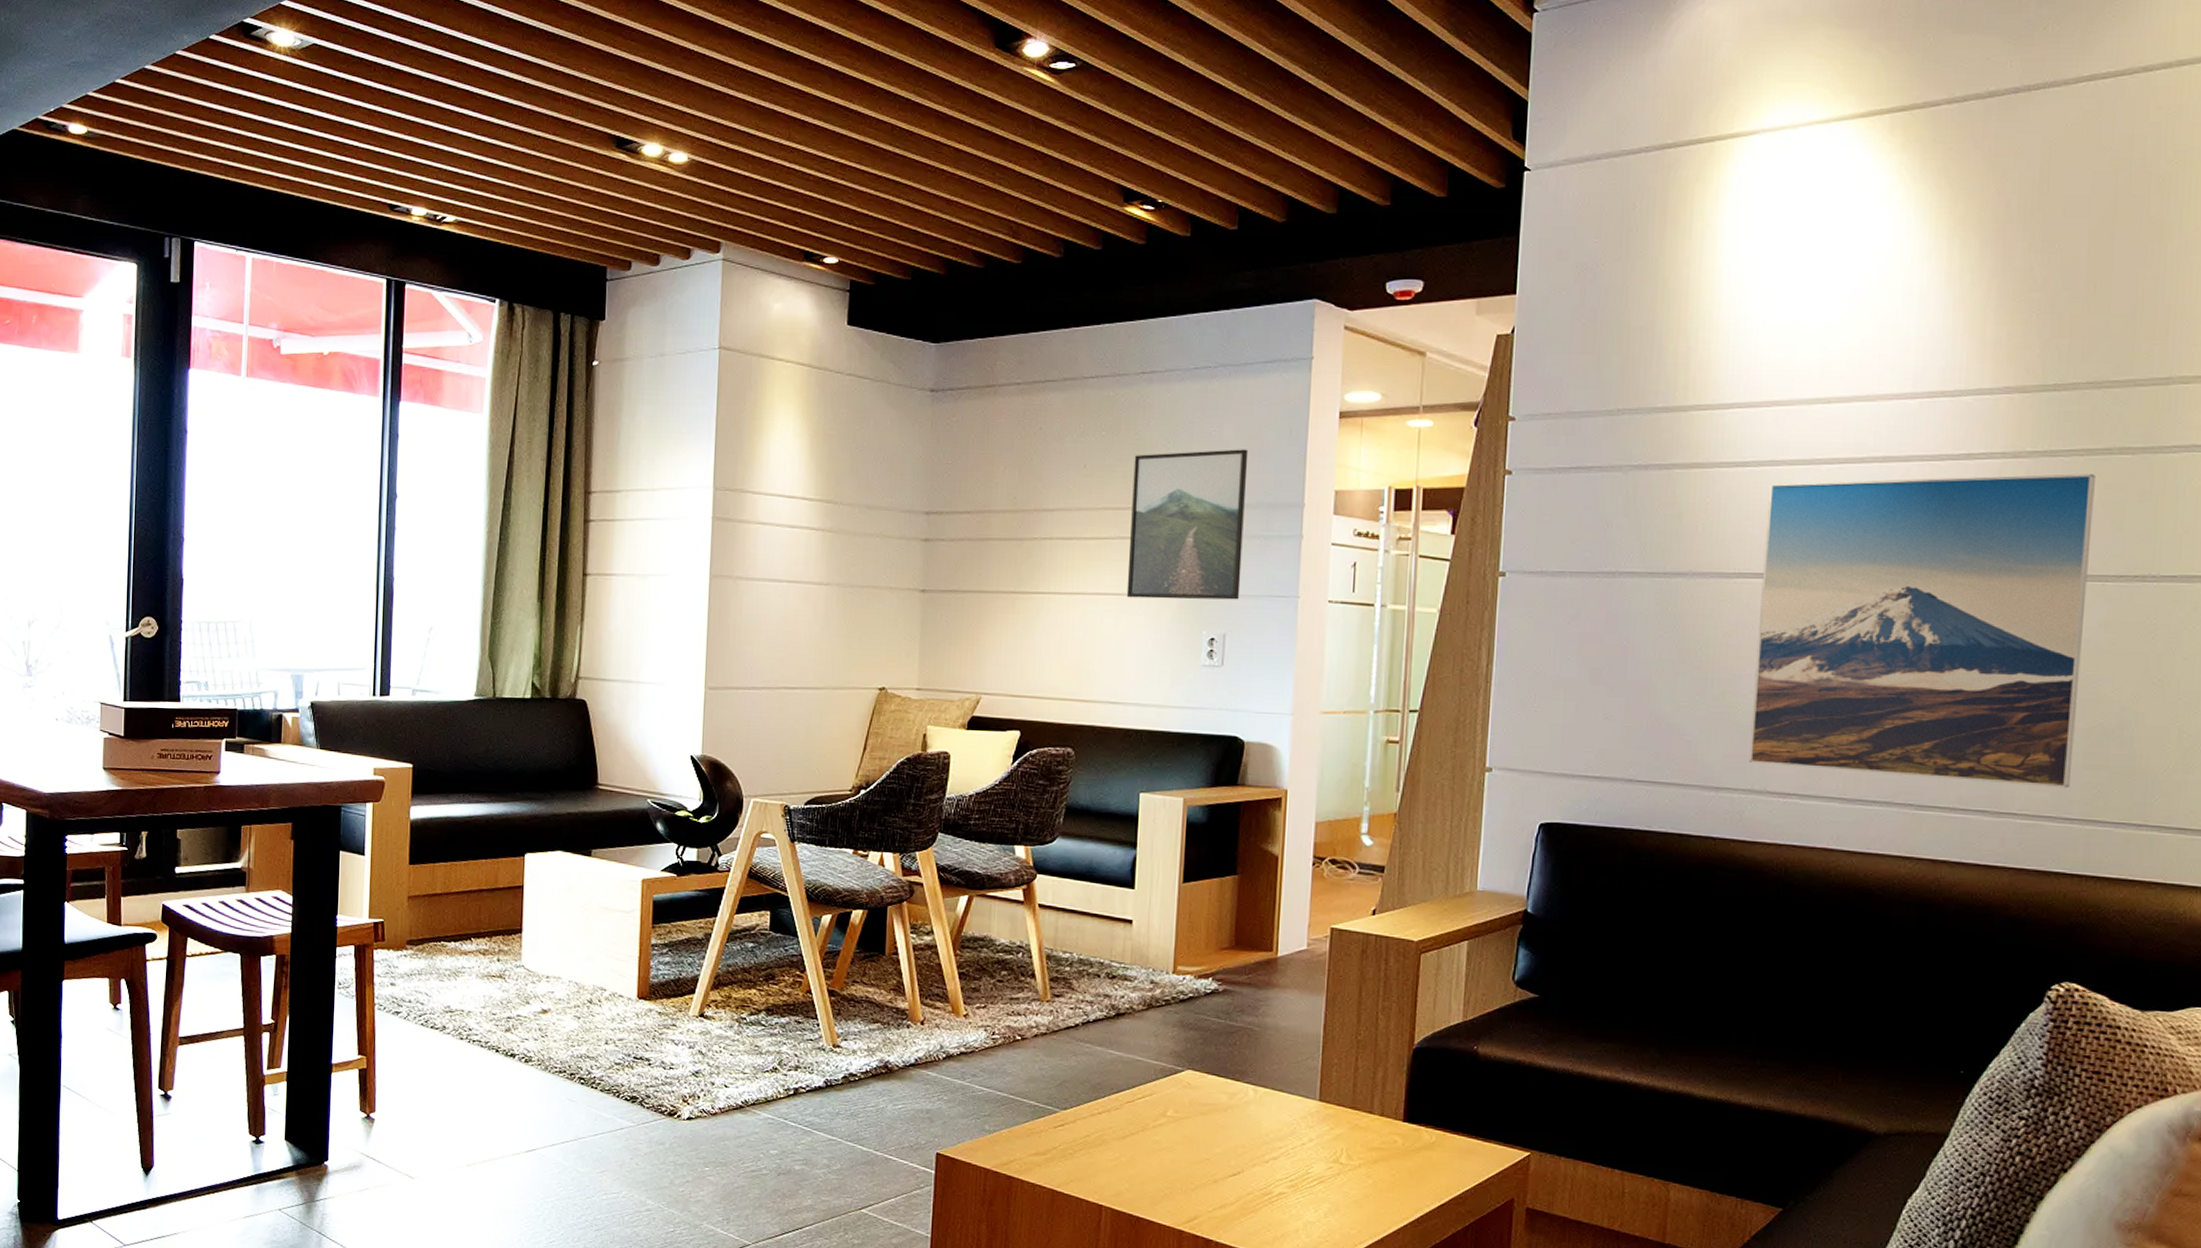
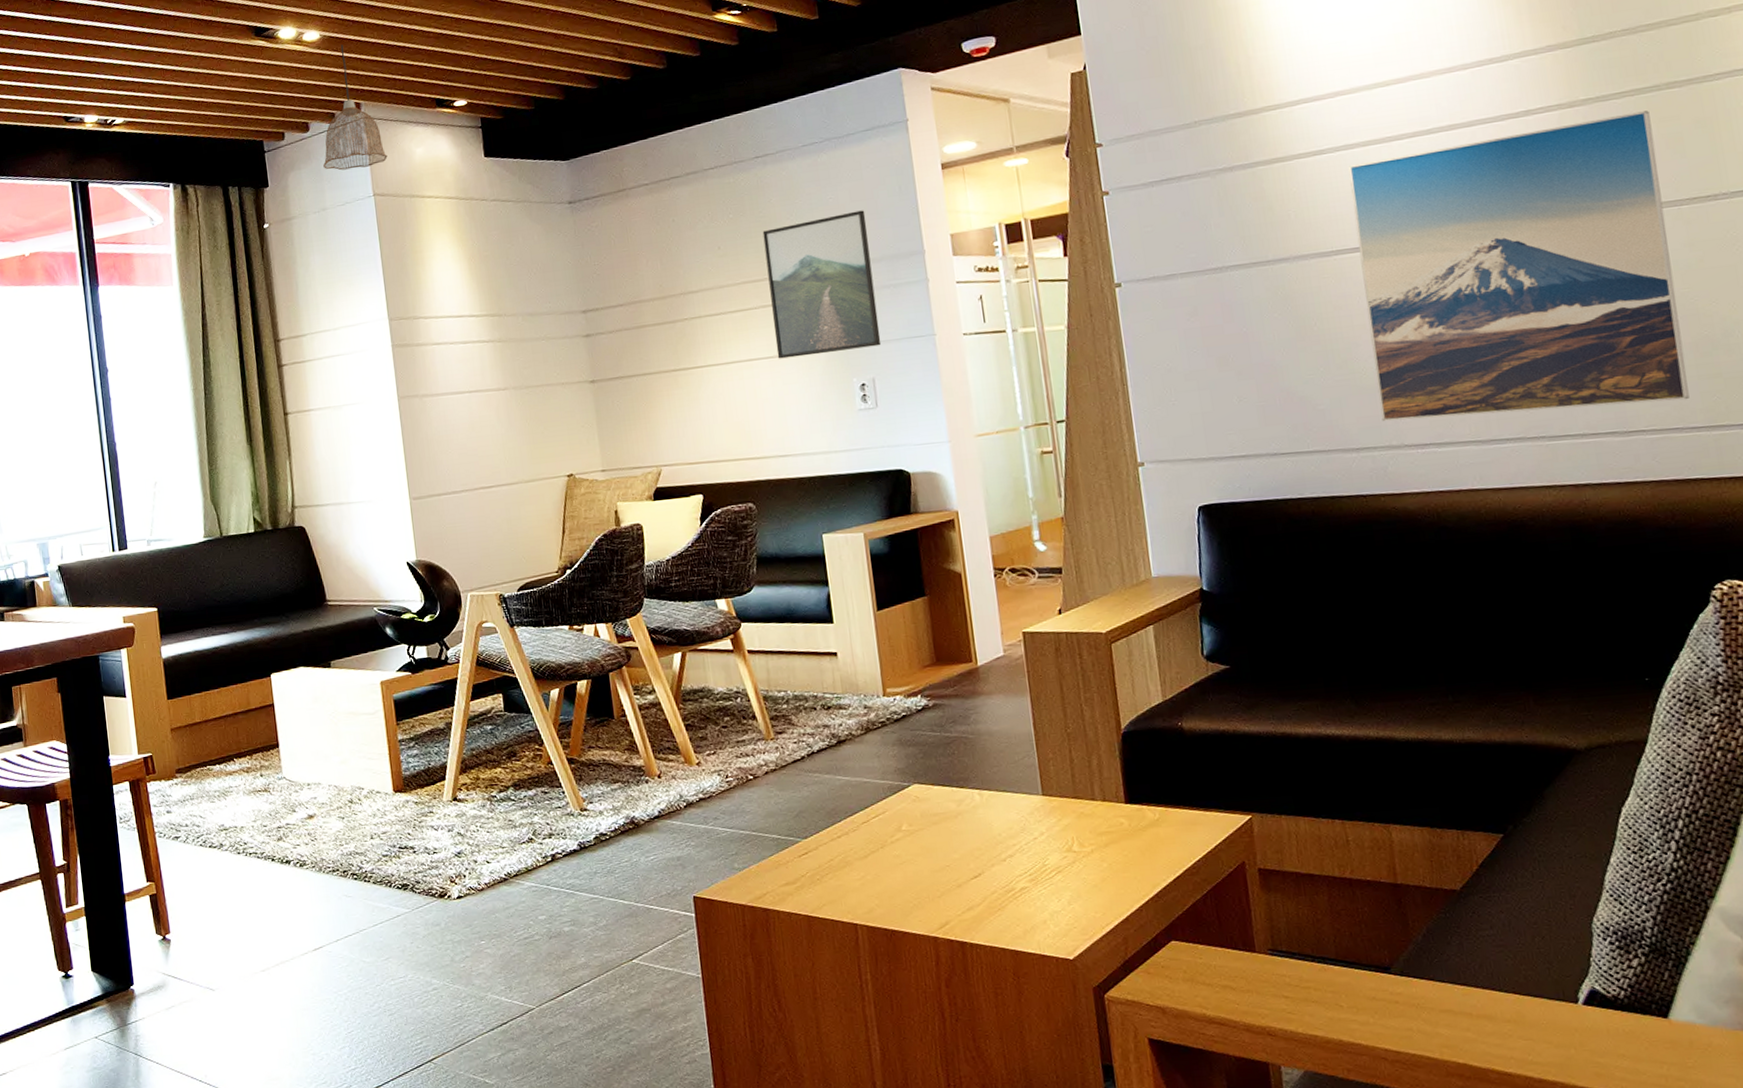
pendant lamp: none [669,173,741,315] -> present [323,44,388,171]

